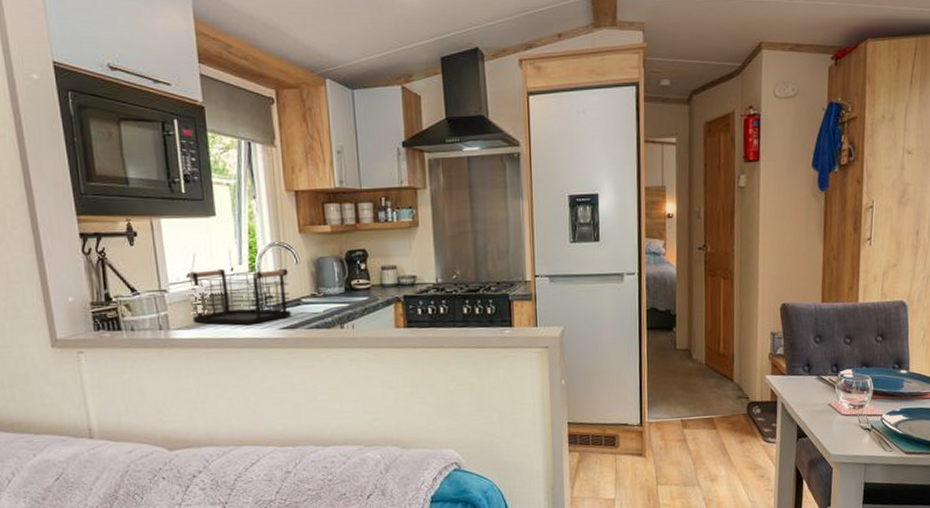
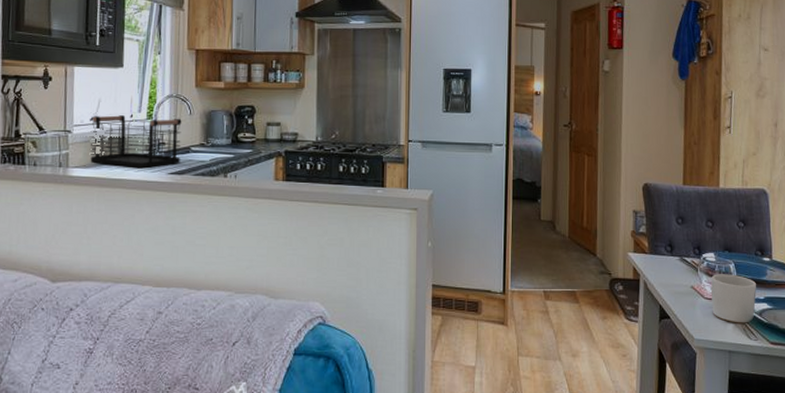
mug: none [848,389,893,437] -> present [711,274,756,323]

